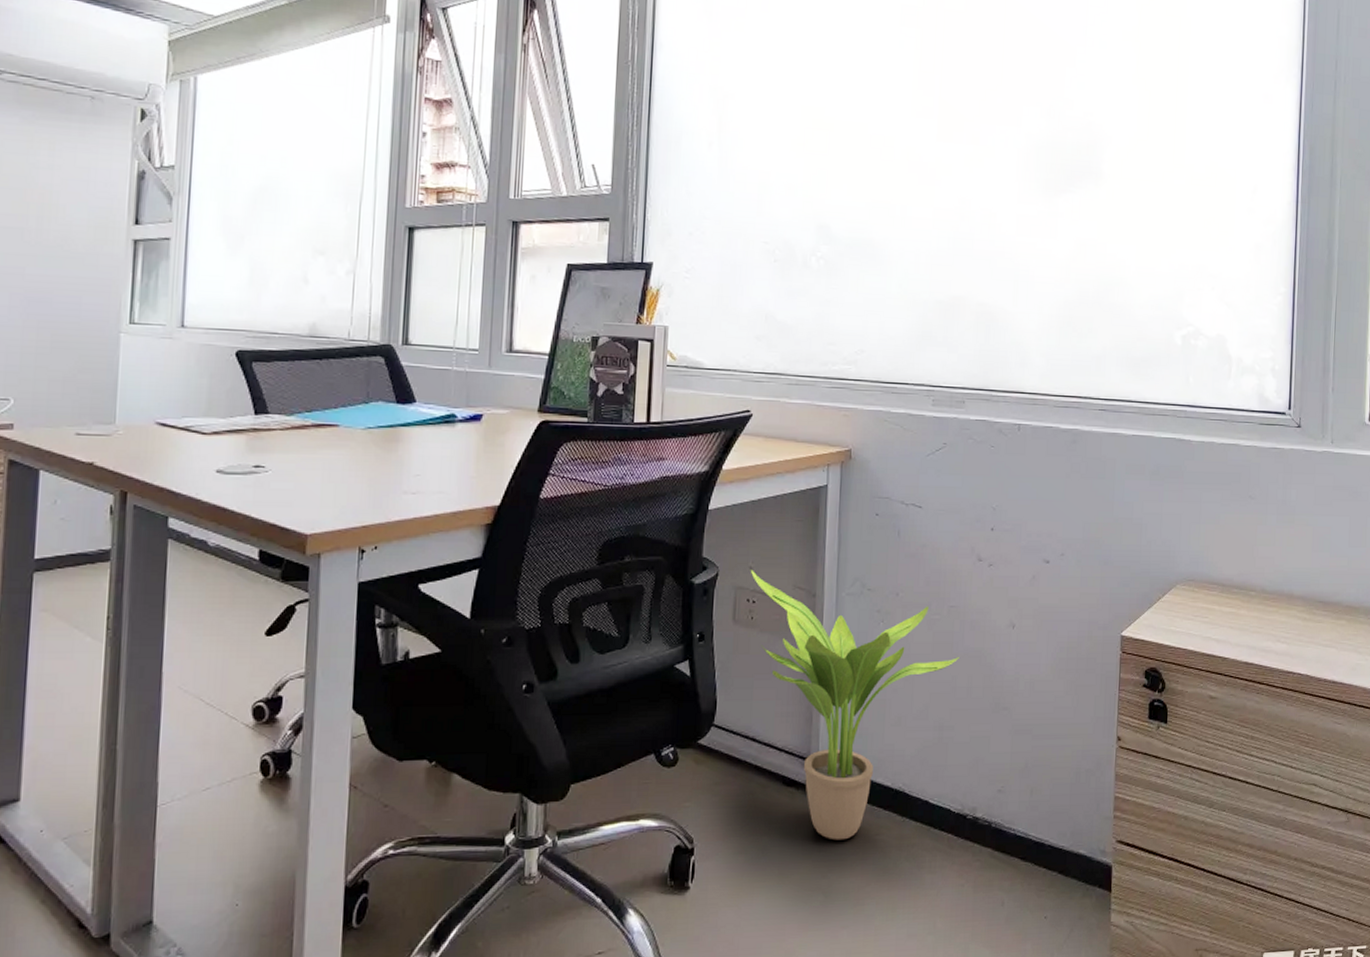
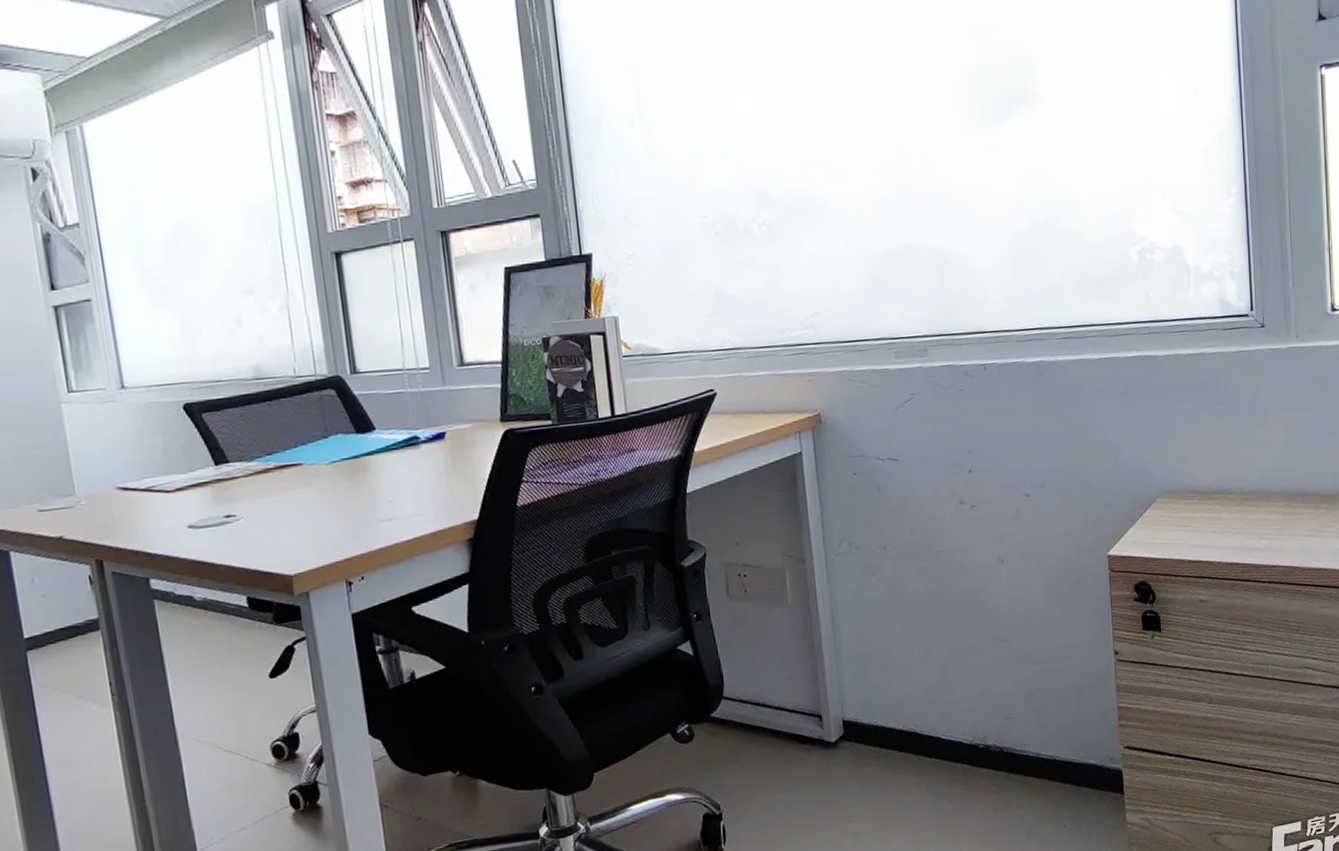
potted plant: present [750,569,959,840] -> none [737,545,953,787]

